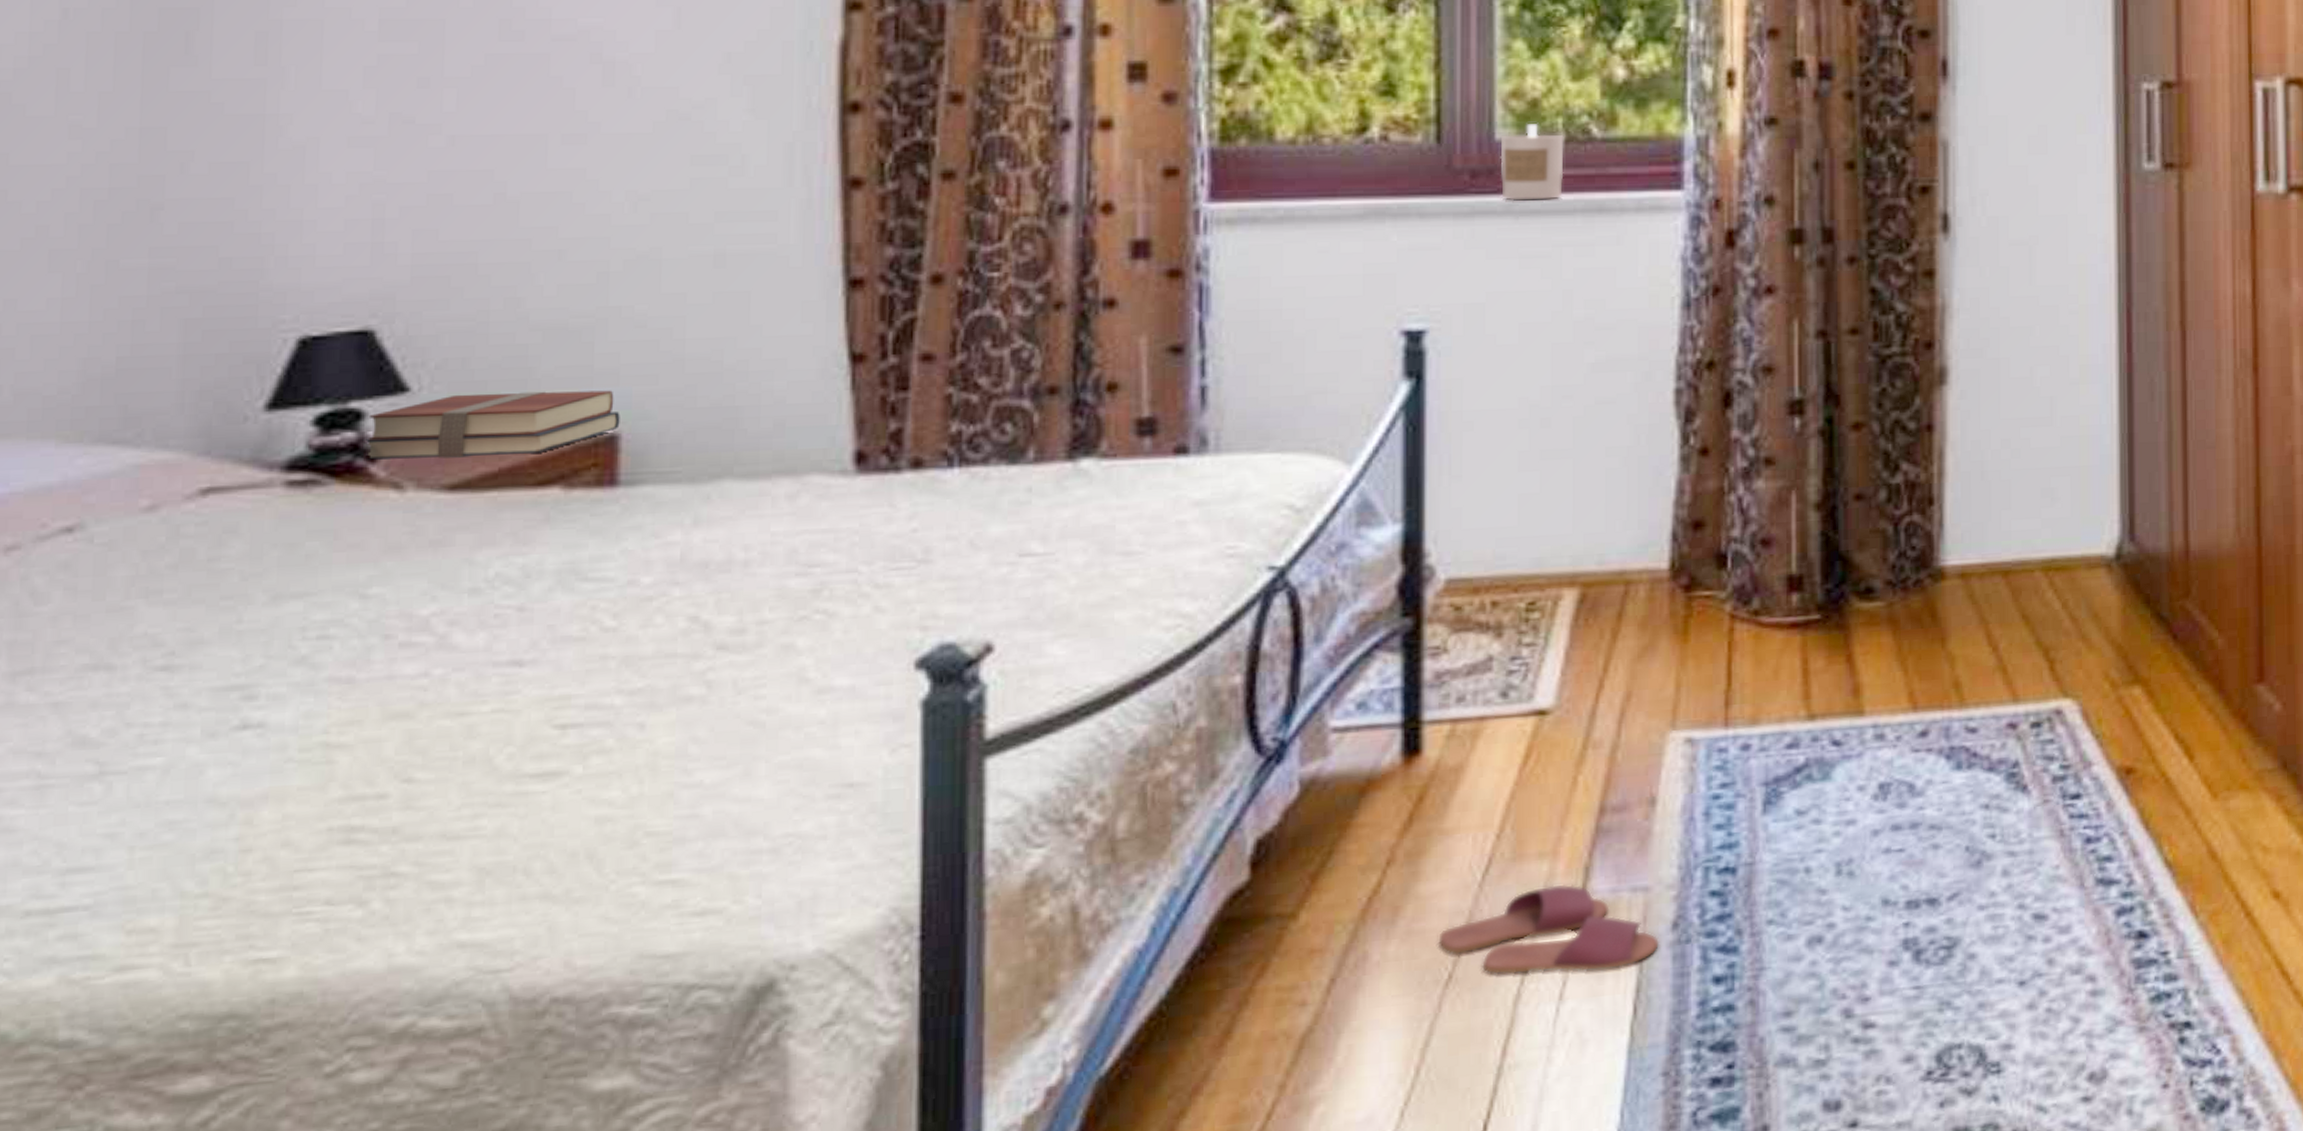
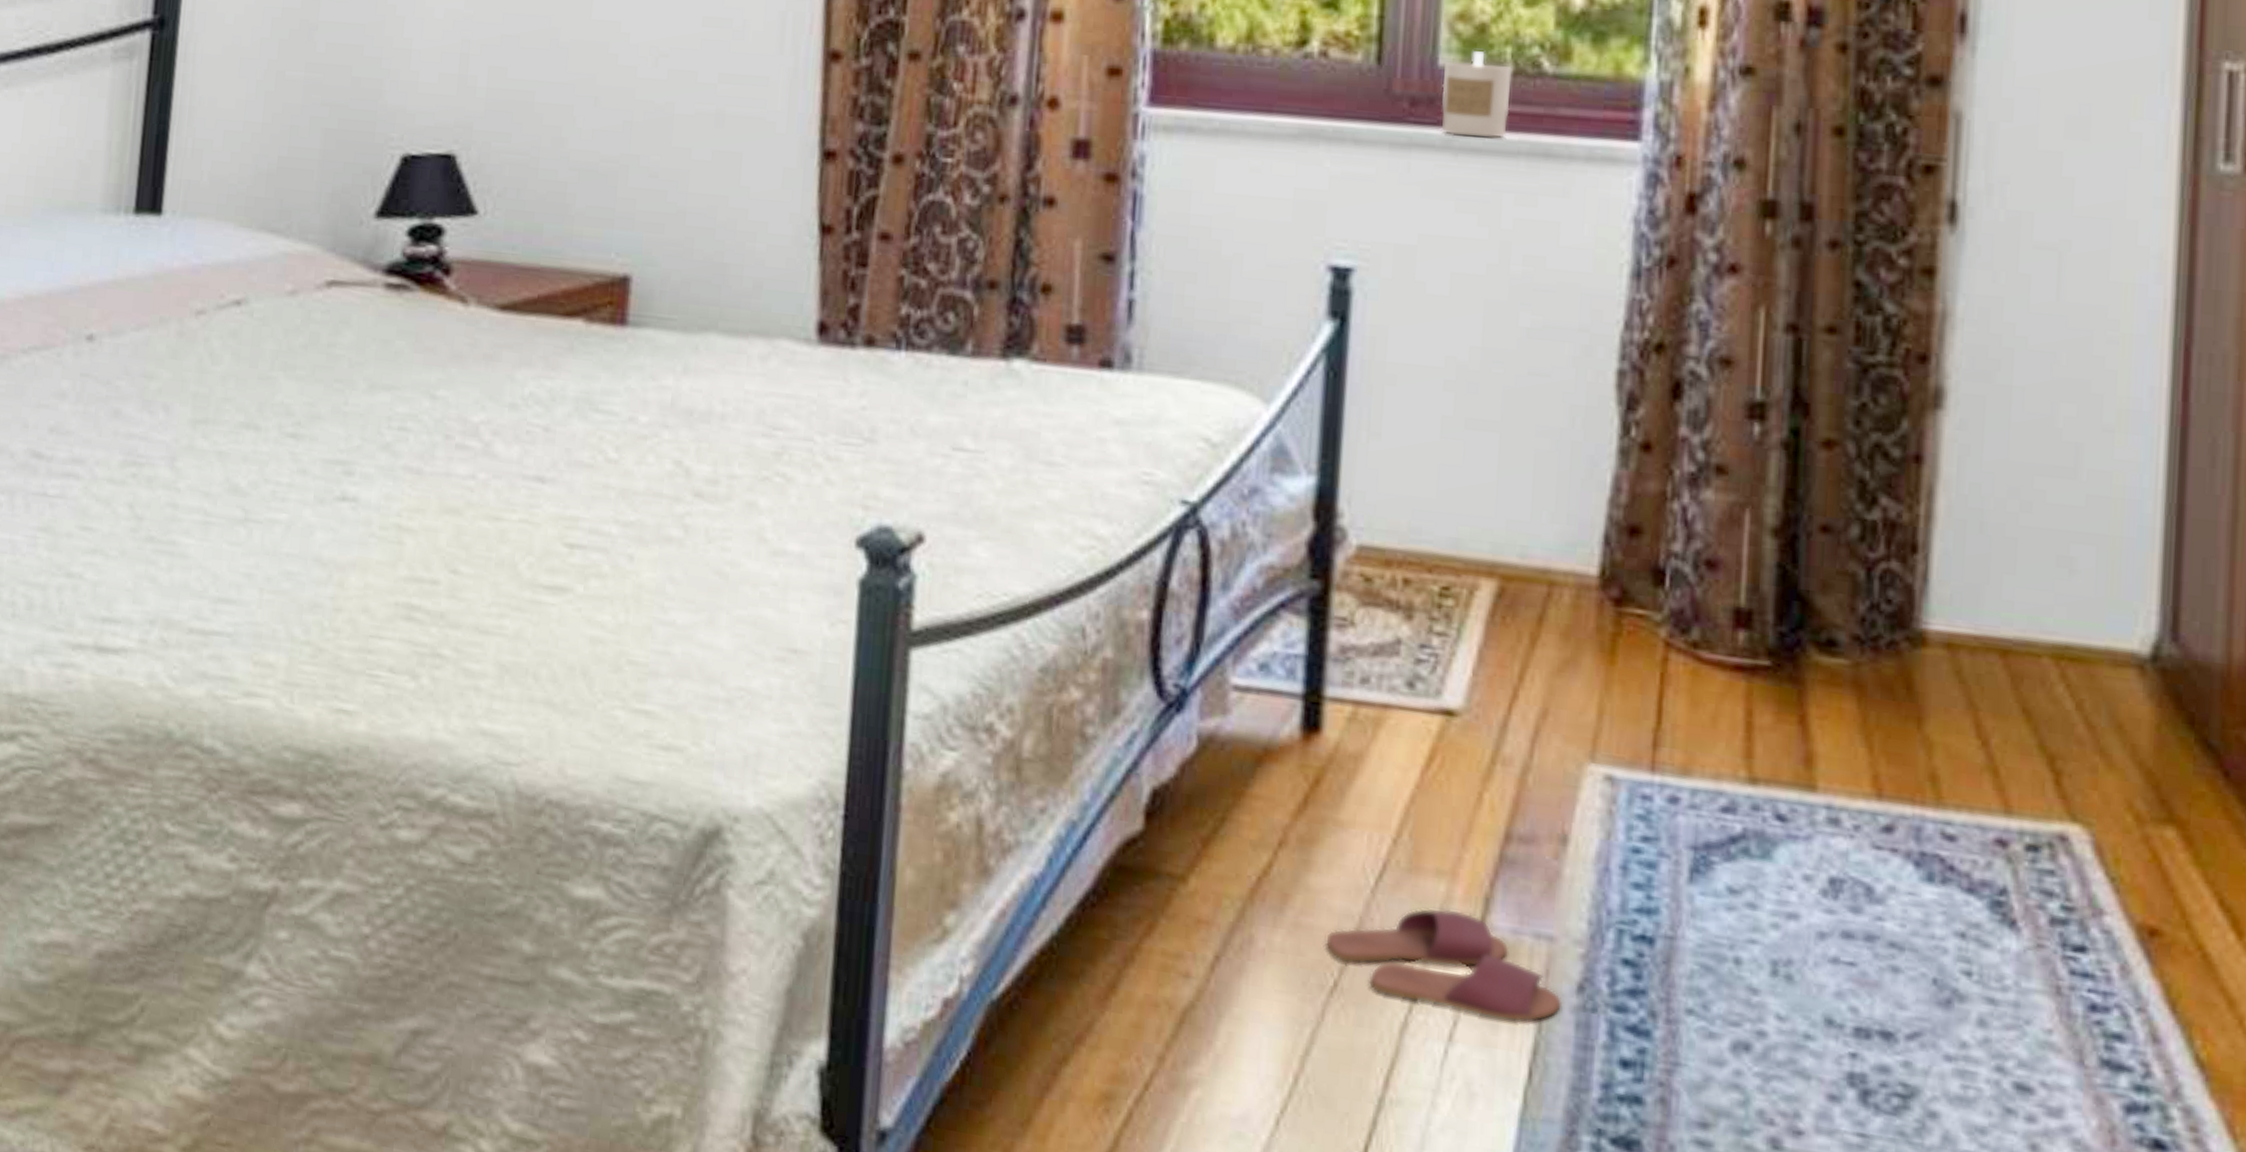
books: present [362,390,620,460] -> none [441,222,633,286]

